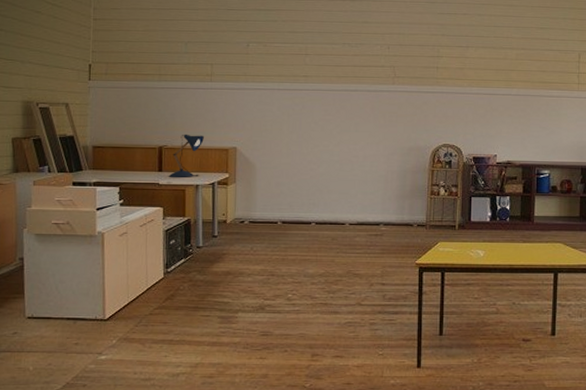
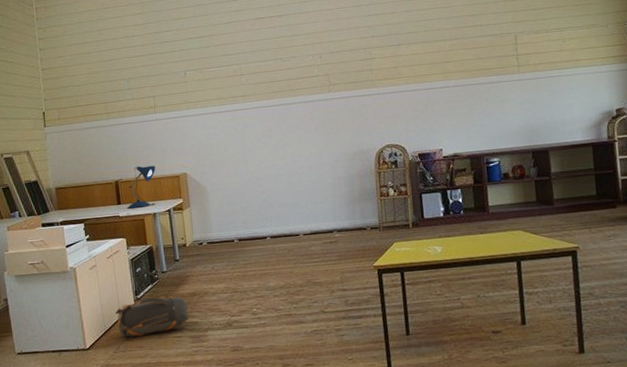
backpack: none [142,272,221,311] -> present [115,295,189,337]

